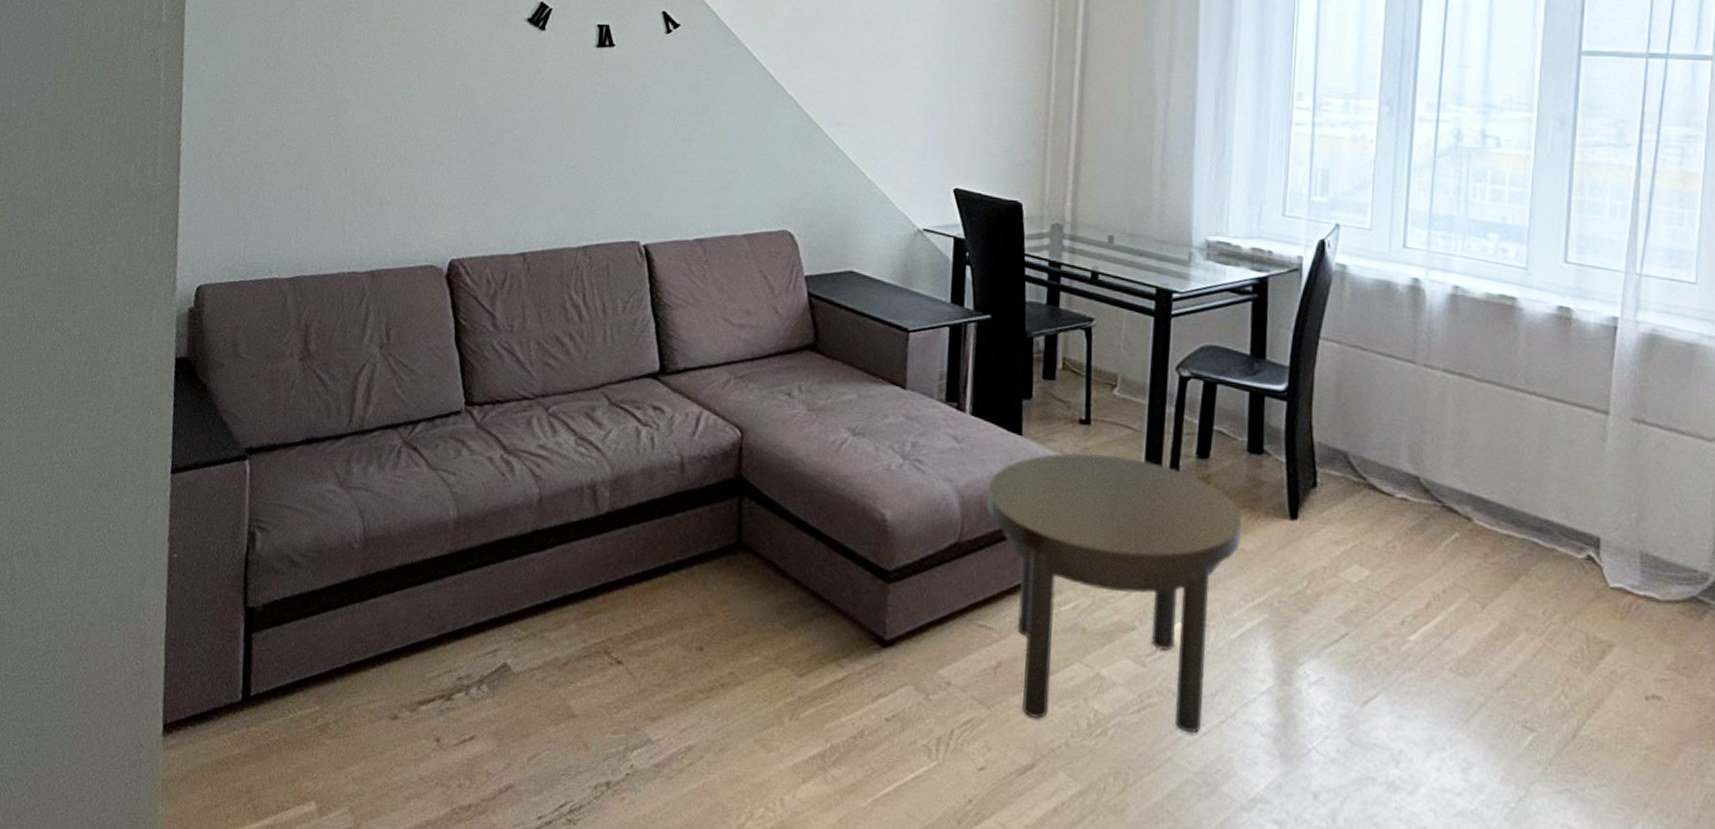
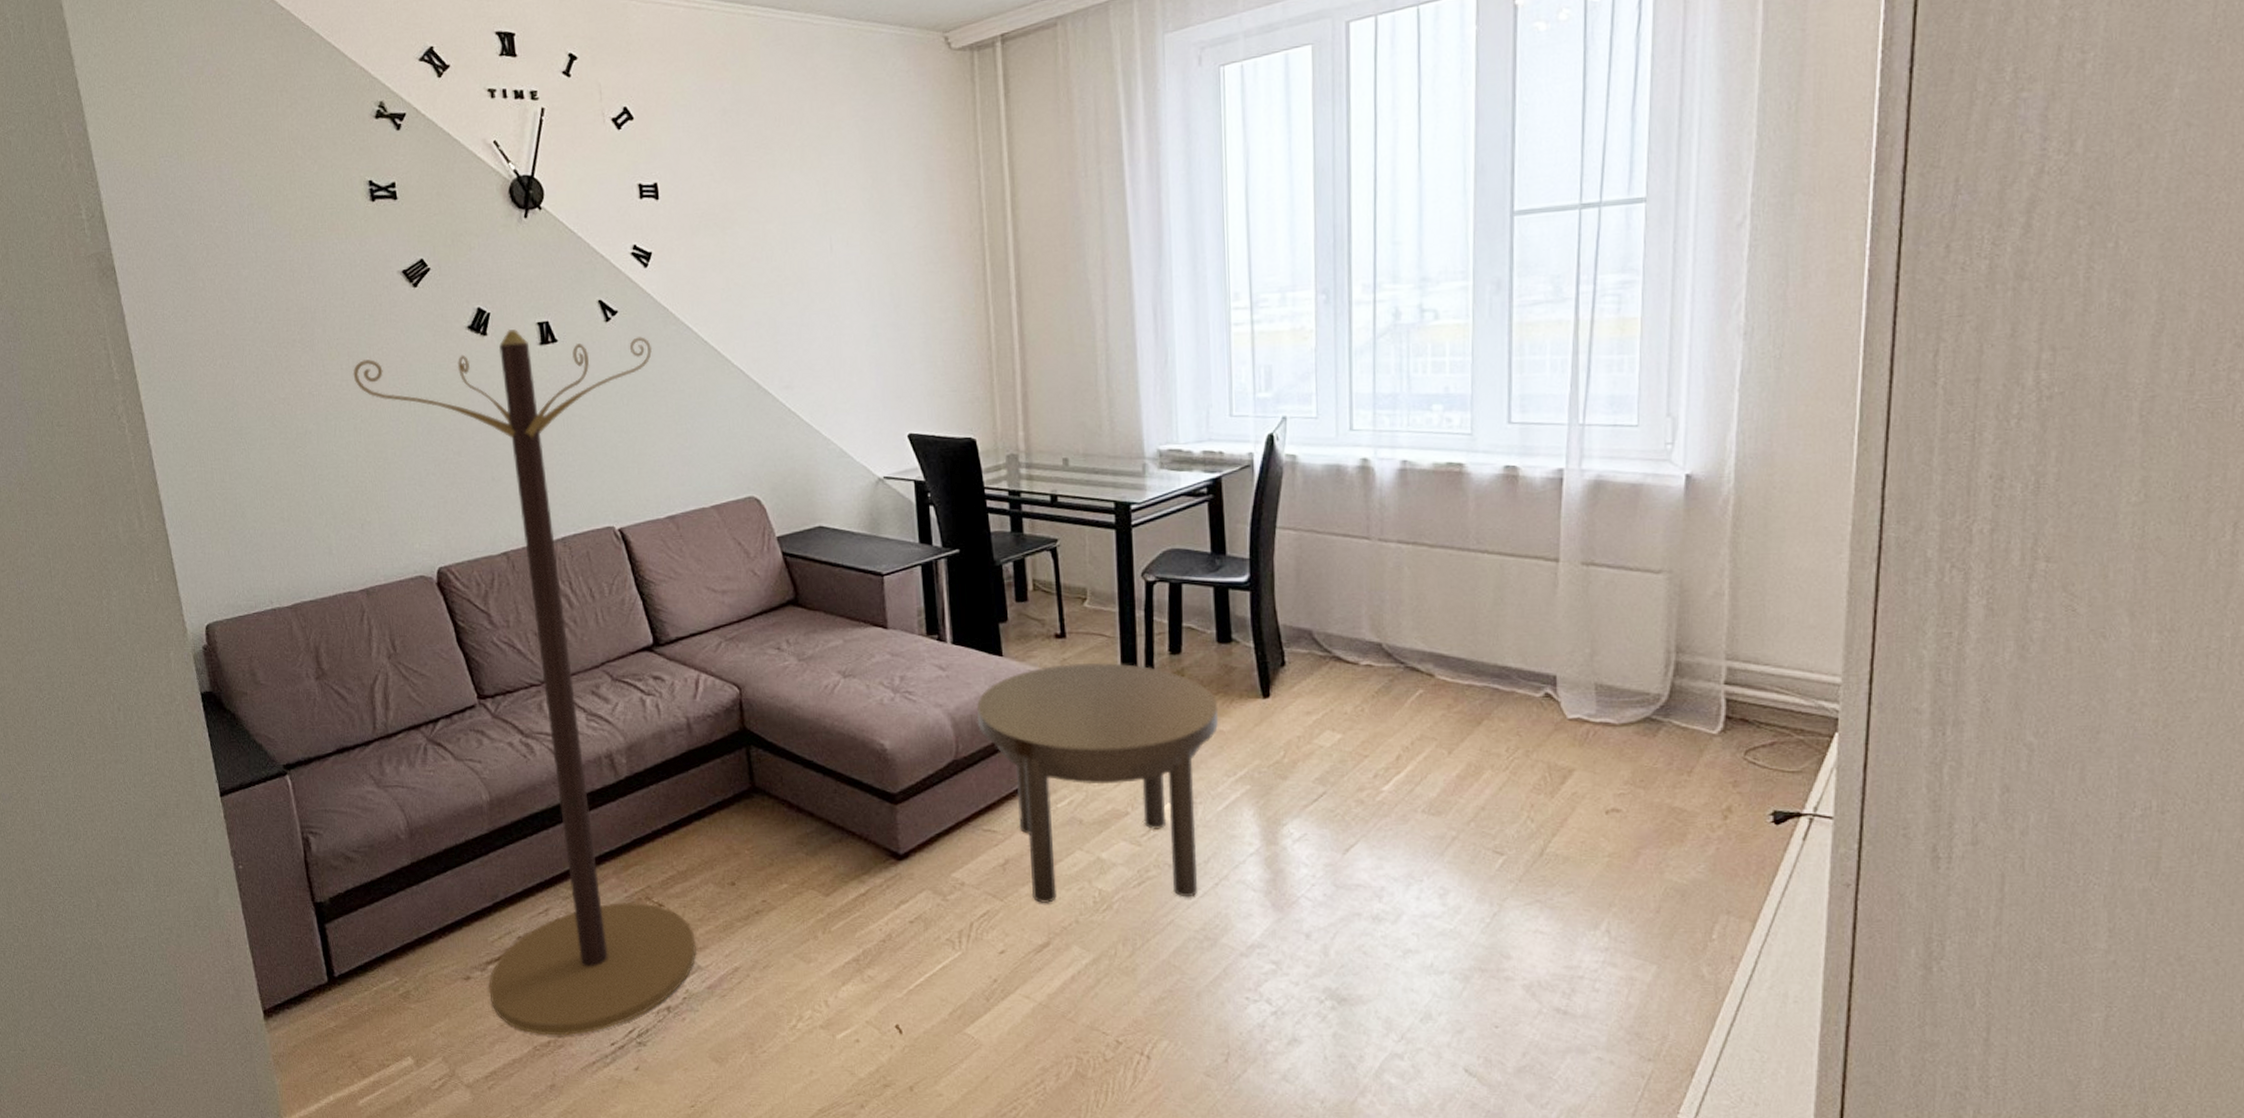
coat rack: none [403,26,709,802] -> present [353,328,697,1036]

